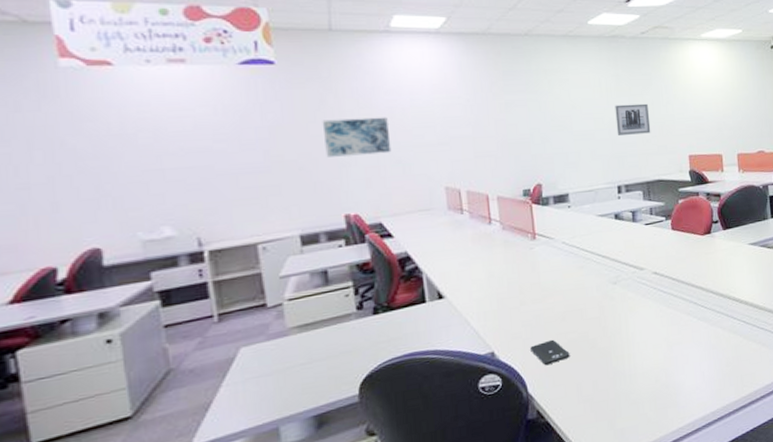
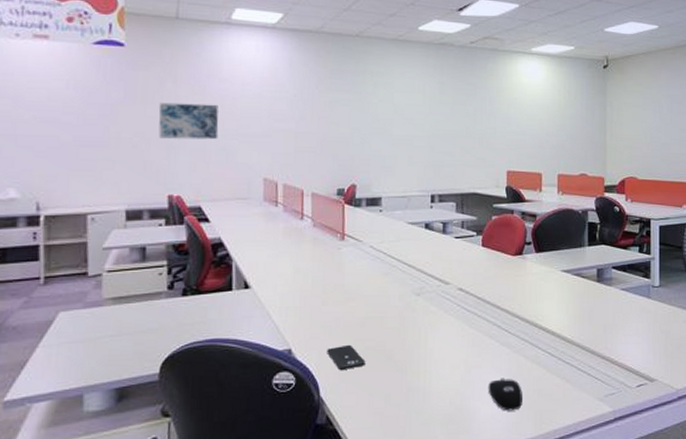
wall art: present [615,103,651,135] -> none [436,112,471,145]
computer mouse: none [690,350,724,380] -> present [488,378,522,411]

